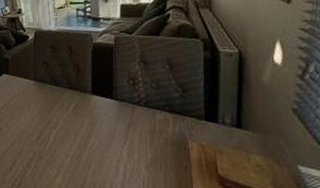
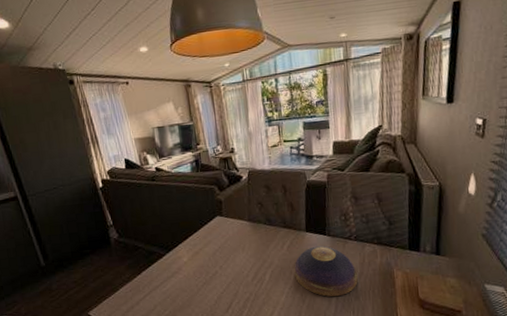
decorative bowl: none [79,109,148,165] -> present [294,245,358,297]

